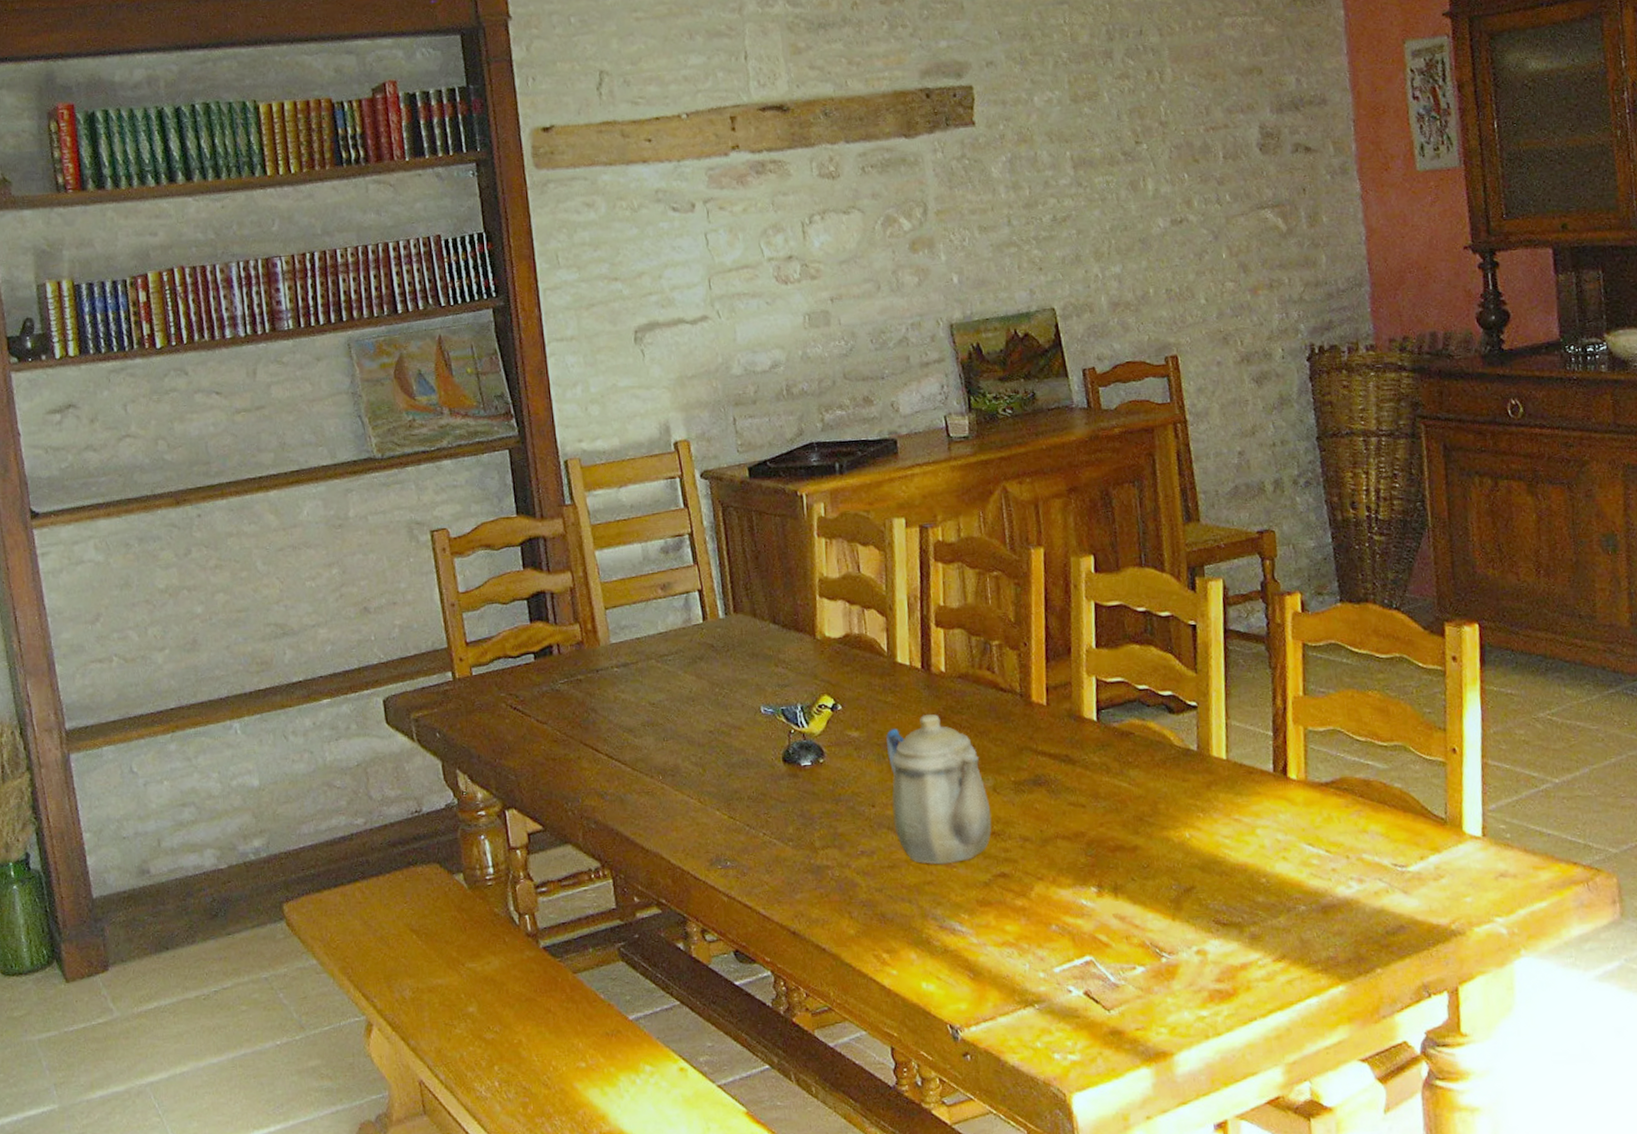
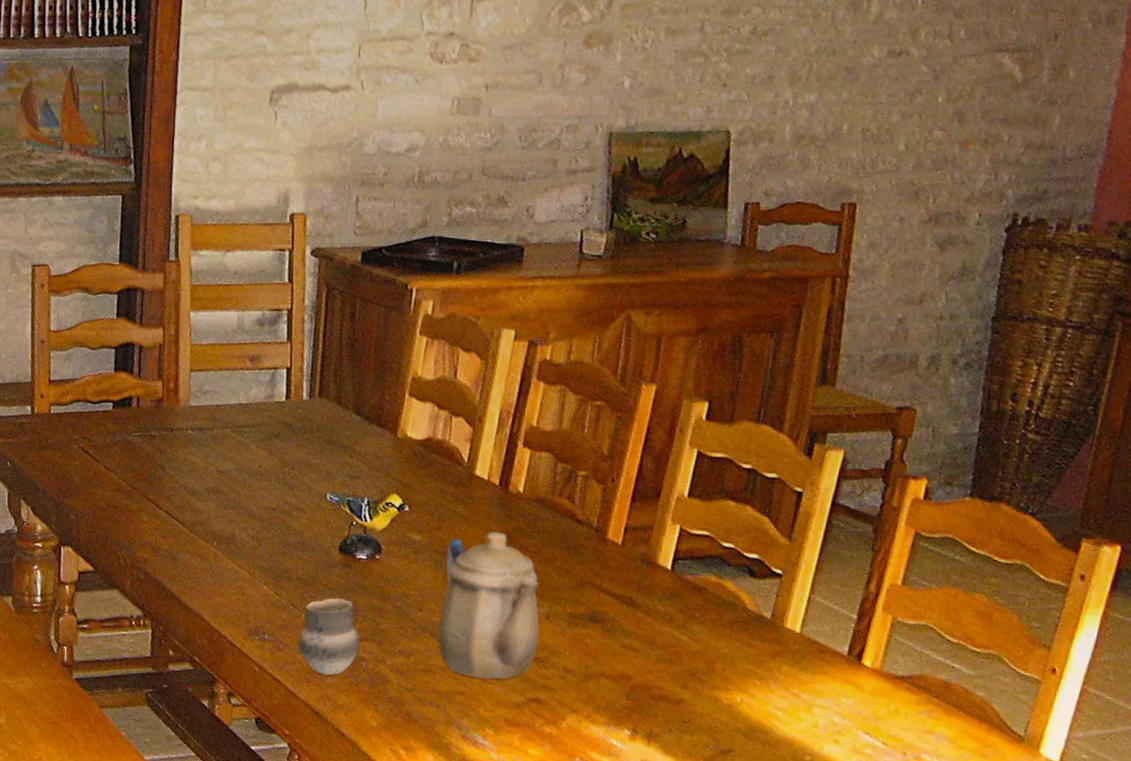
cup: none [760,809,822,892] -> present [297,598,360,676]

